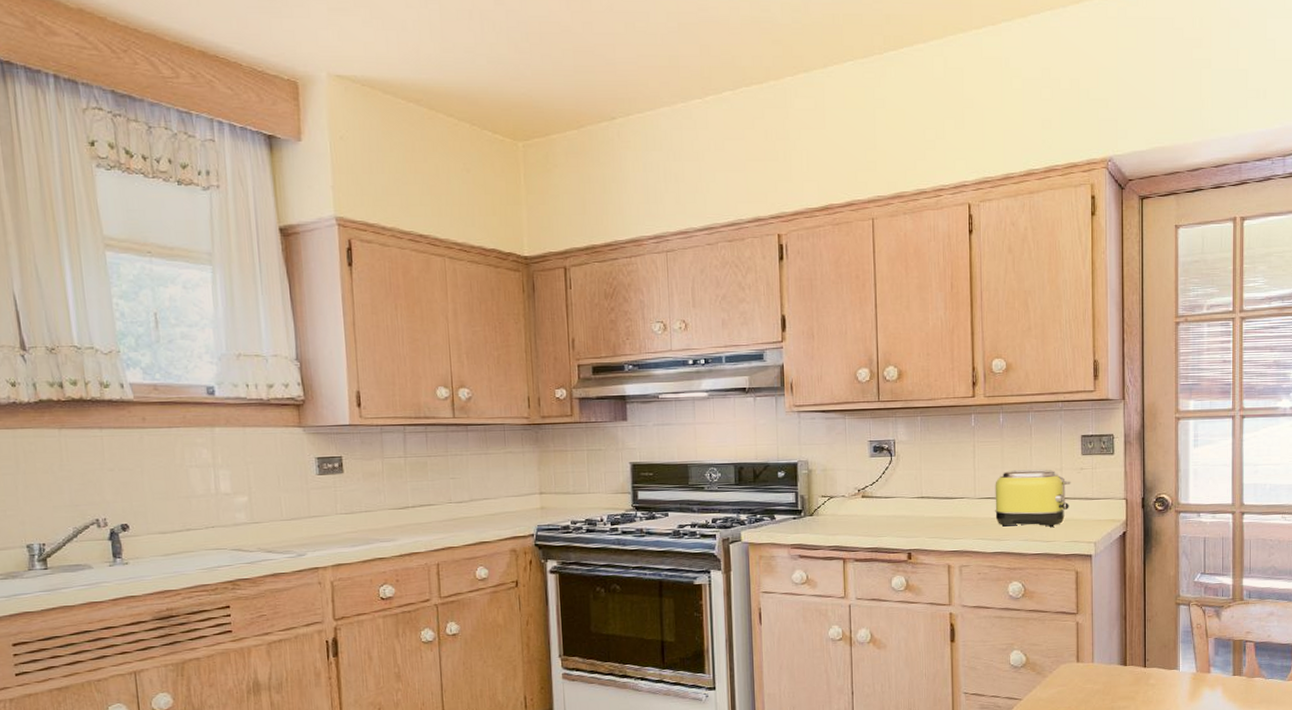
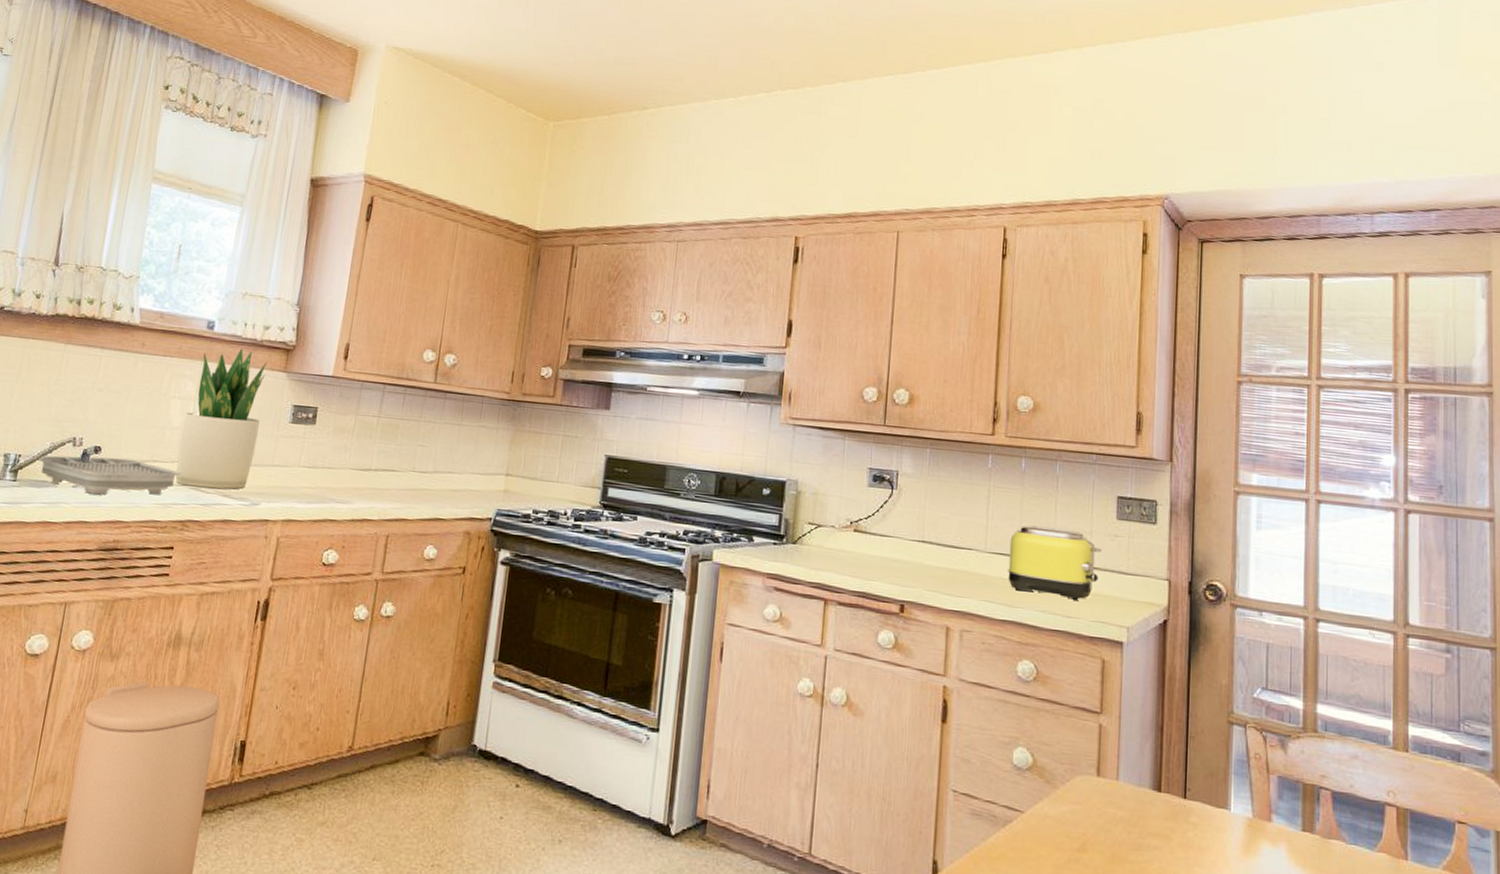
dish rack: none [62,531,219,570] -> present [36,455,182,495]
planter: none [206,409,289,548] -> present [175,348,268,490]

